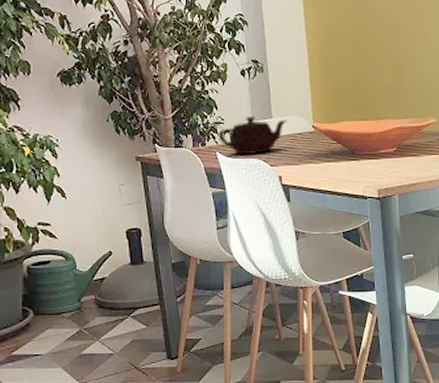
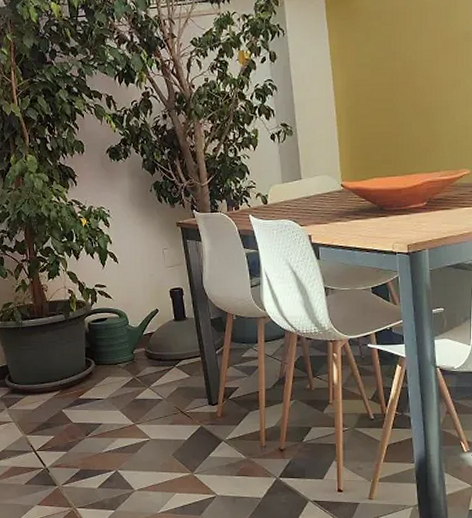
teapot: present [218,116,287,155] -> none [250,179,316,216]

